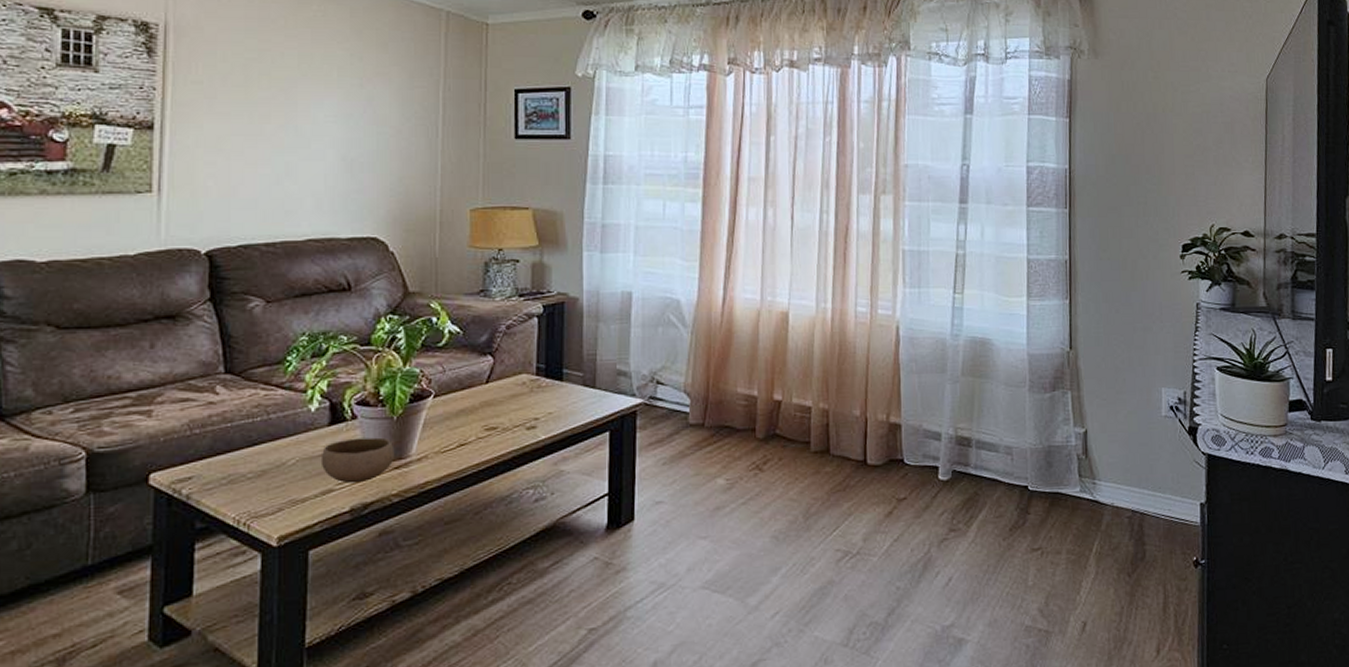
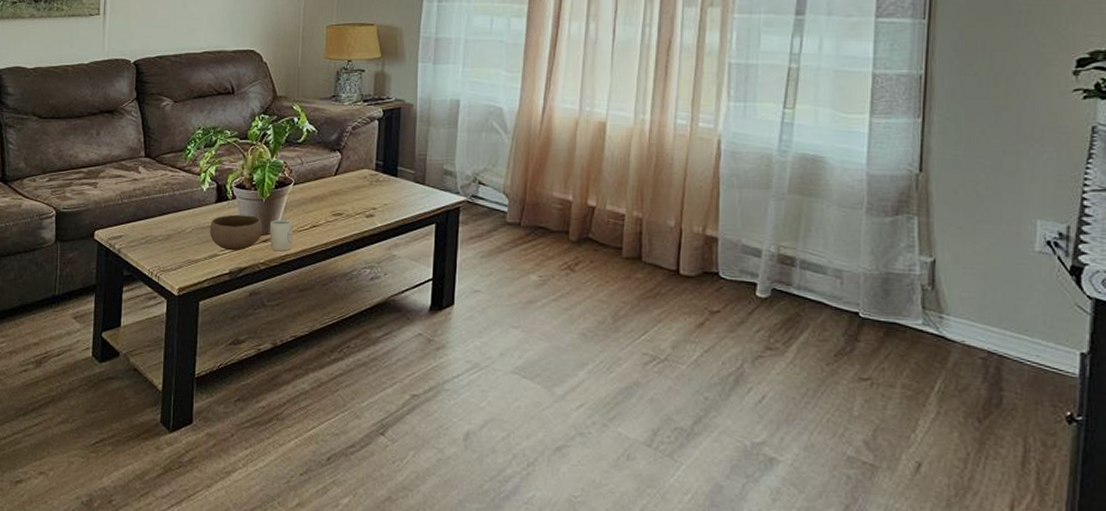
mug: none [403,440,434,479] -> present [269,220,292,252]

